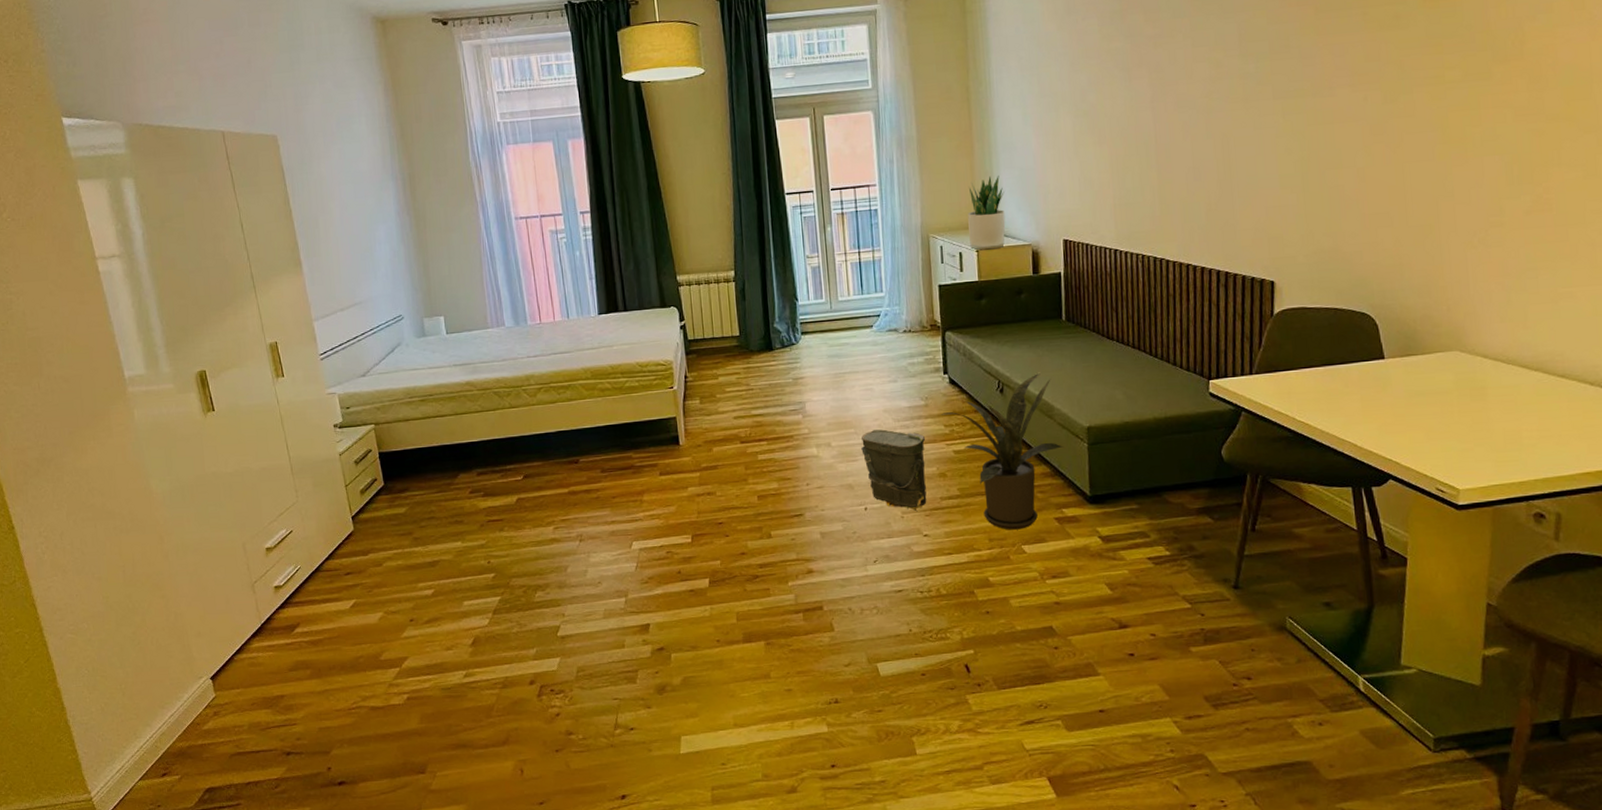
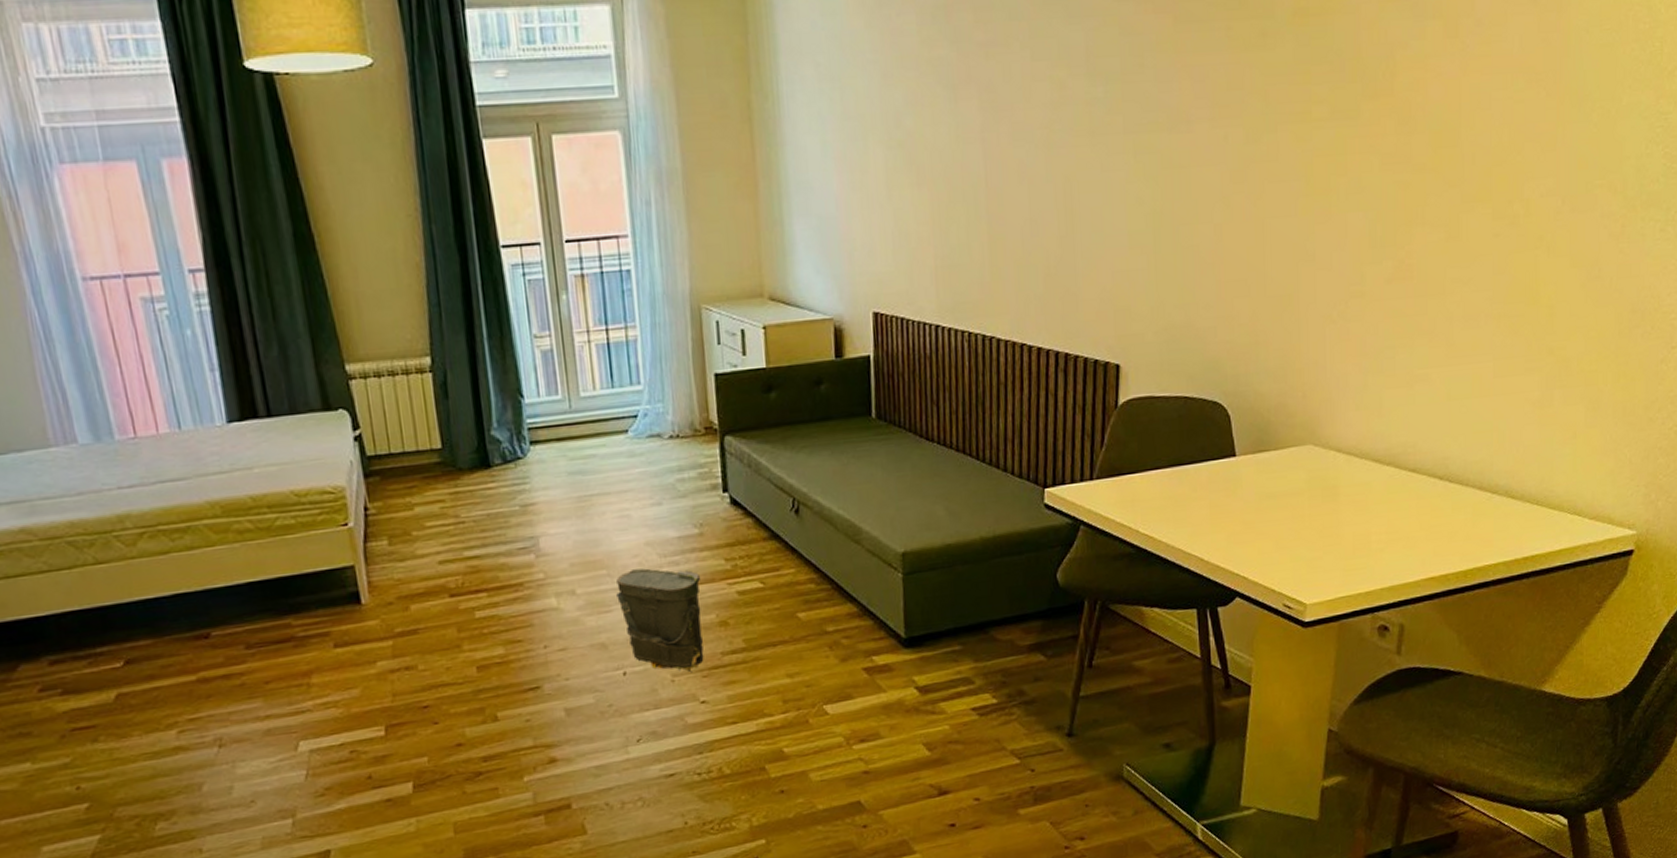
house plant: present [940,373,1063,530] -> none [719,487,873,688]
planter: present [968,175,1006,250] -> none [751,225,801,327]

